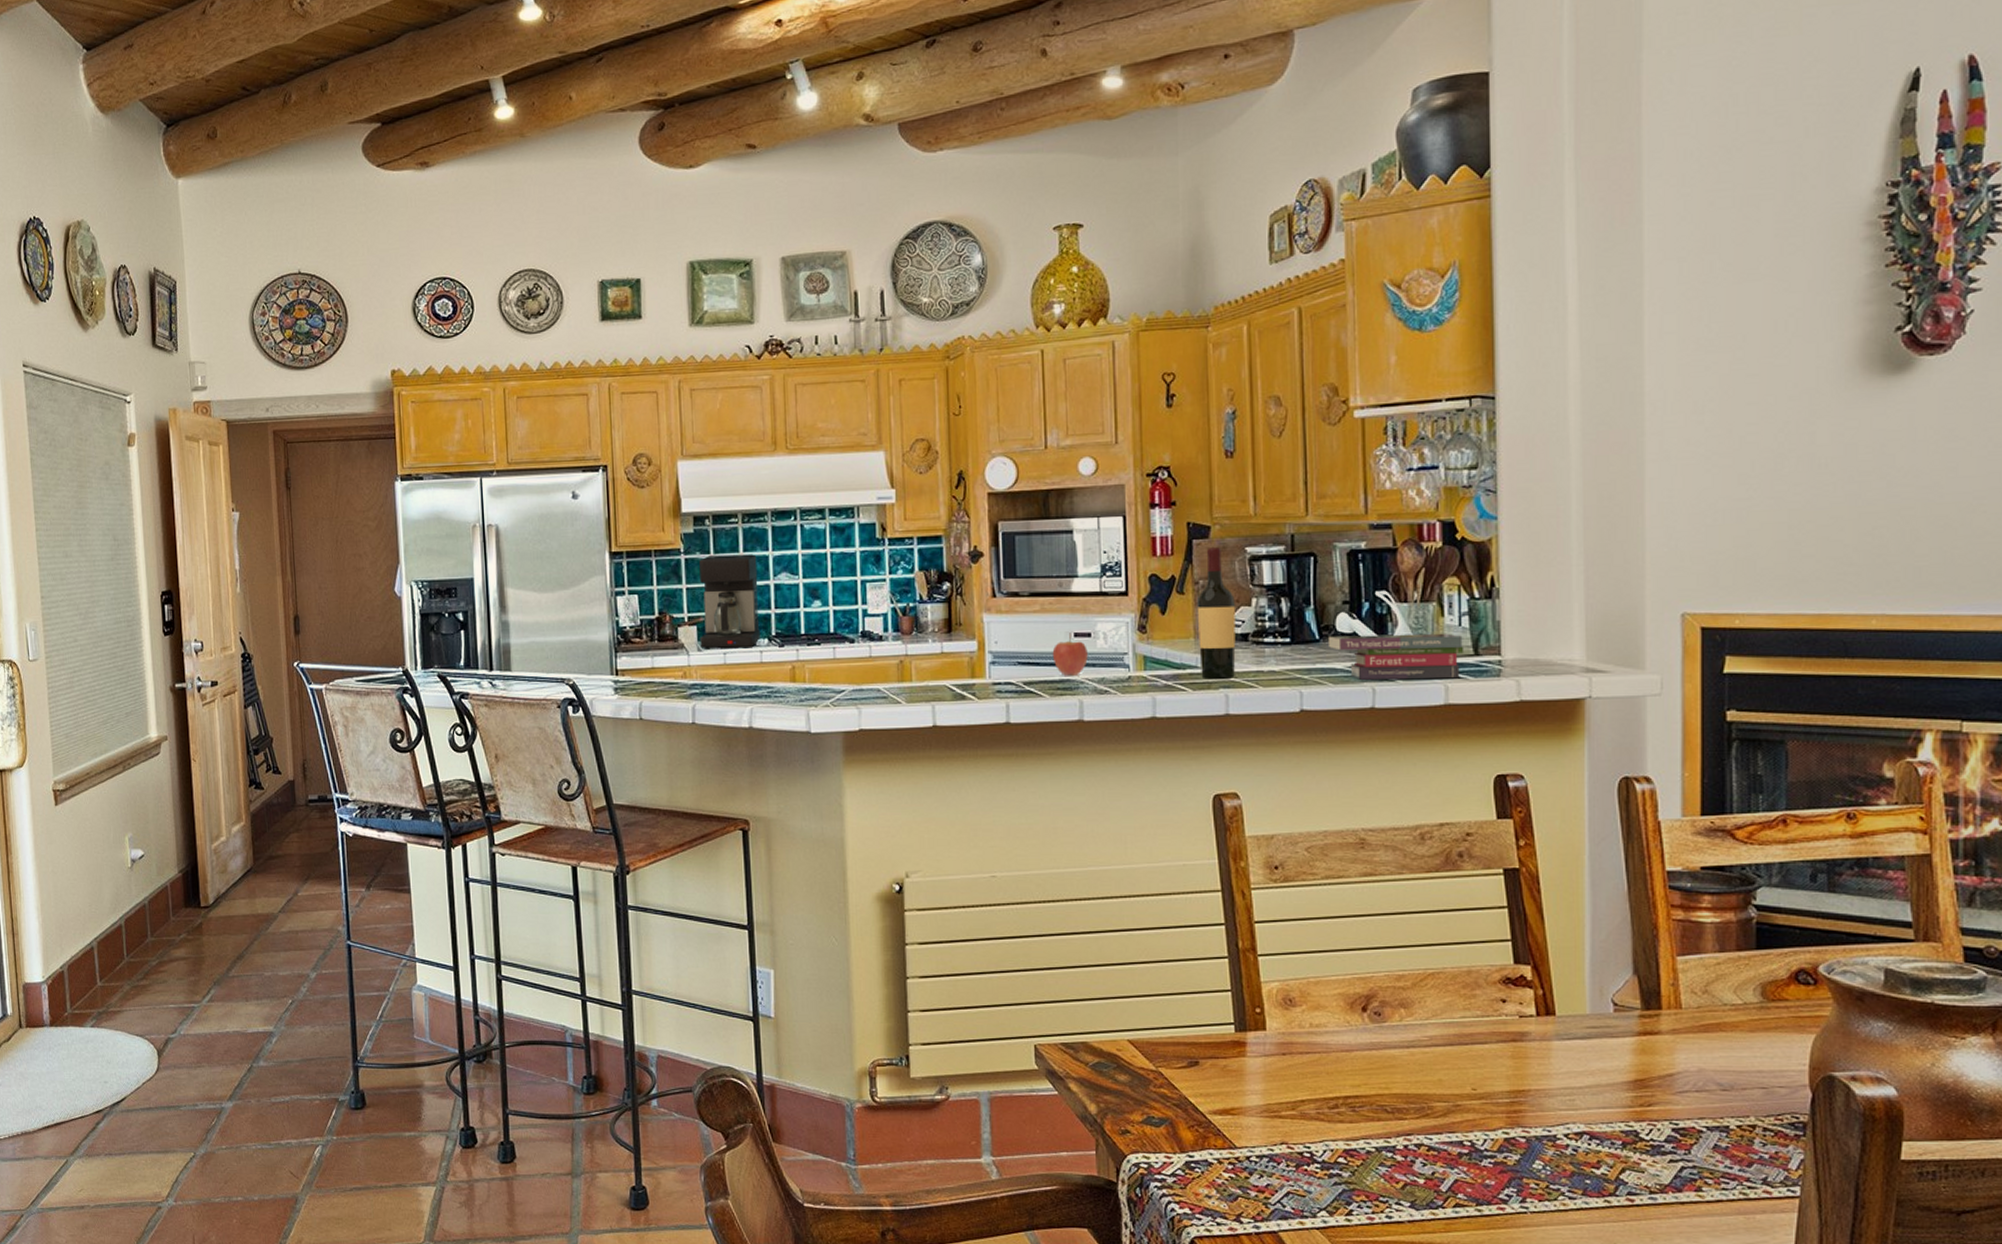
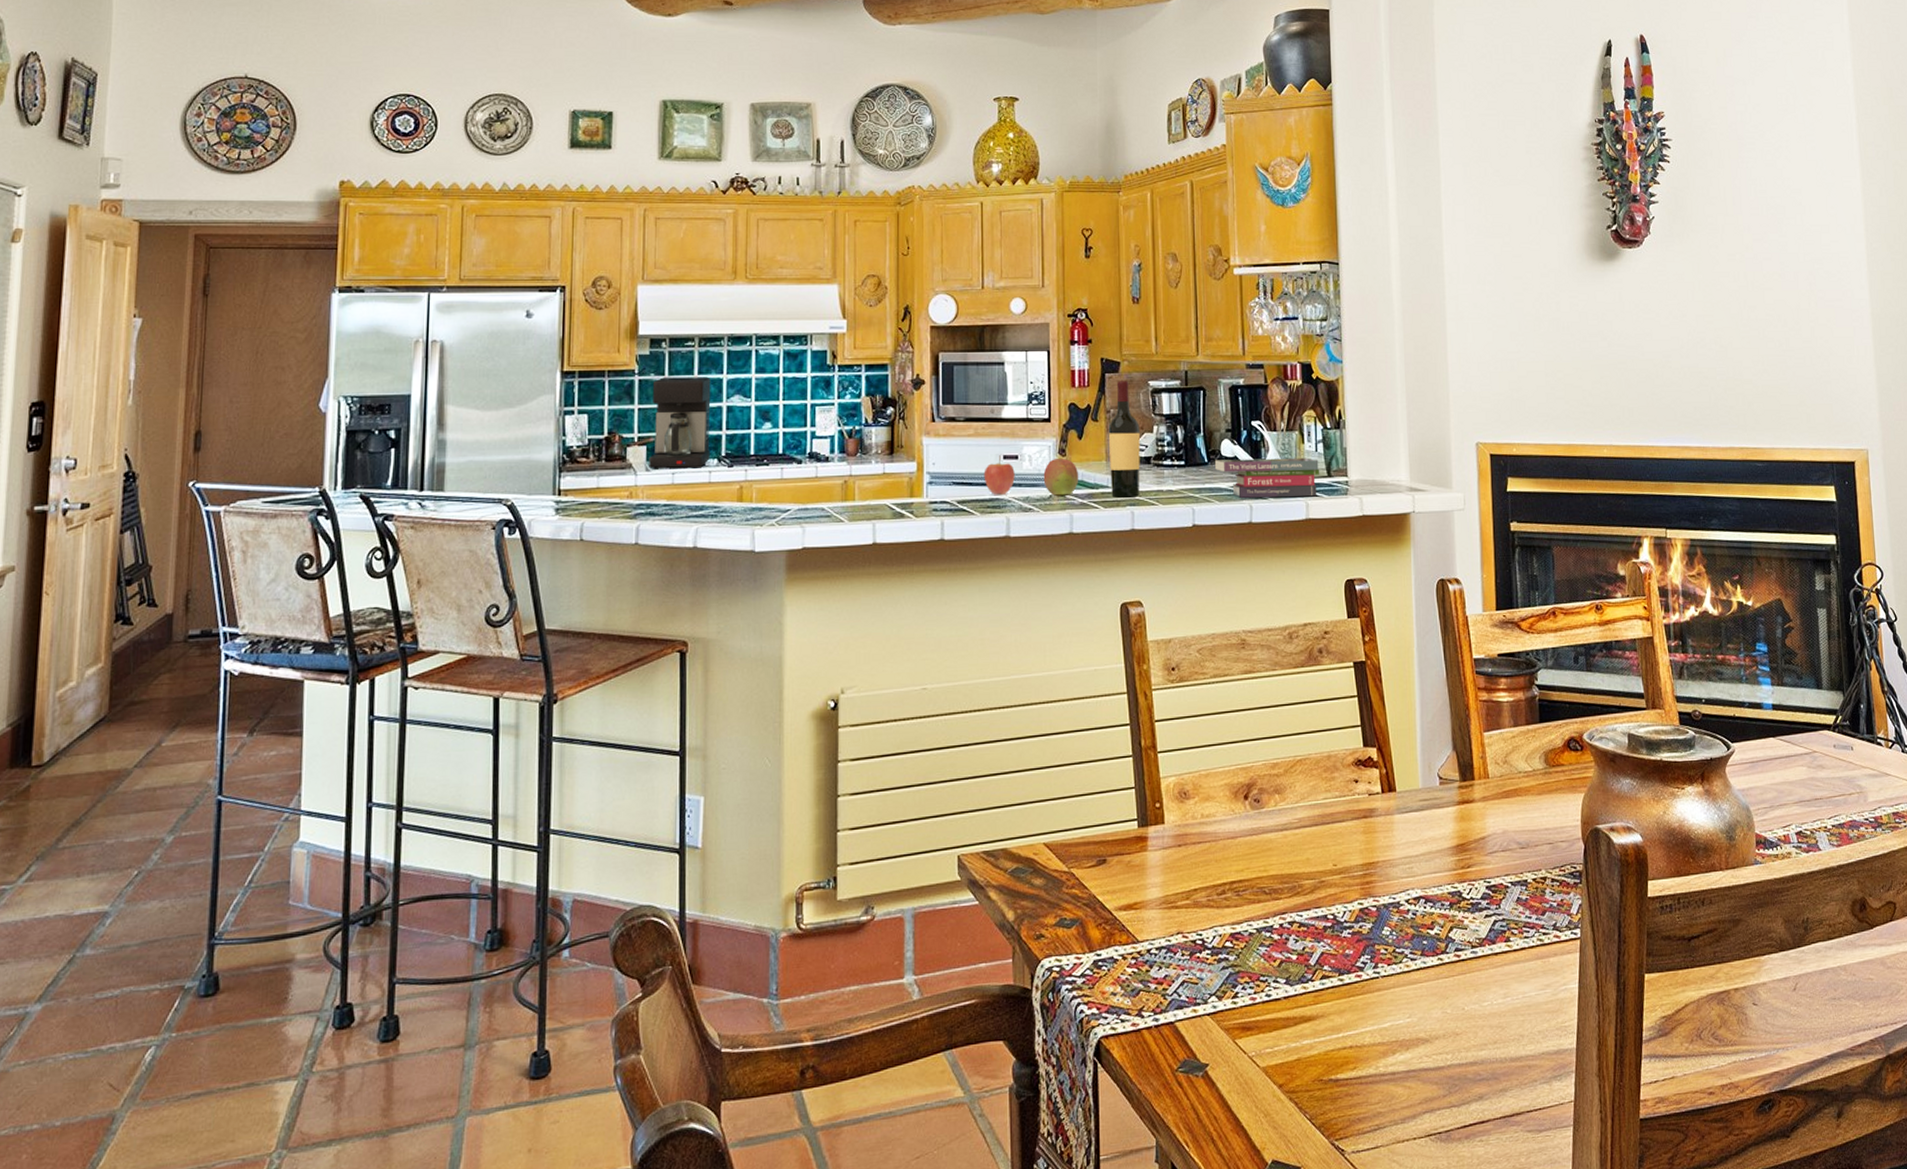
fruit: none [1120,635,1163,678] -> present [1043,458,1079,497]

